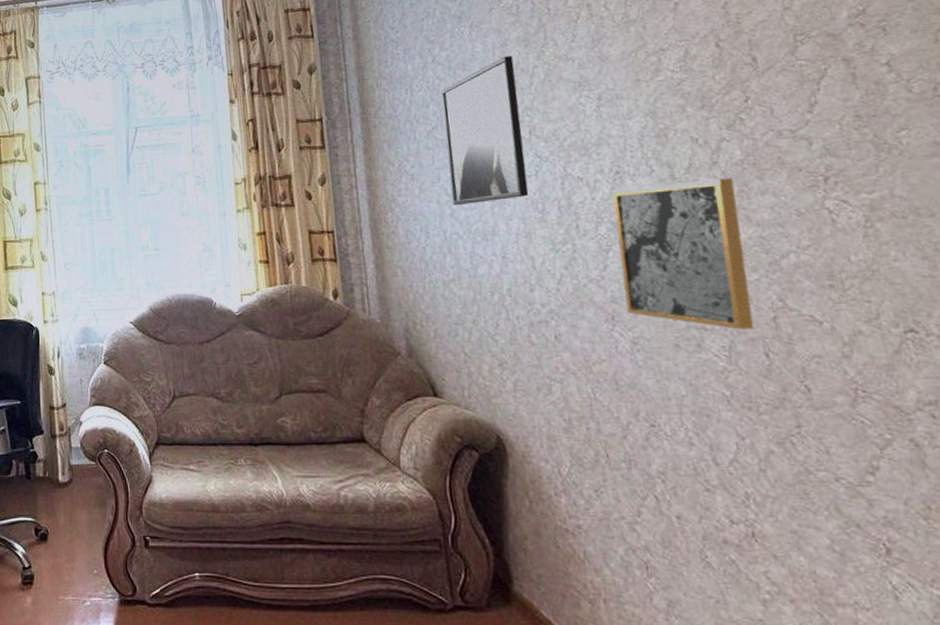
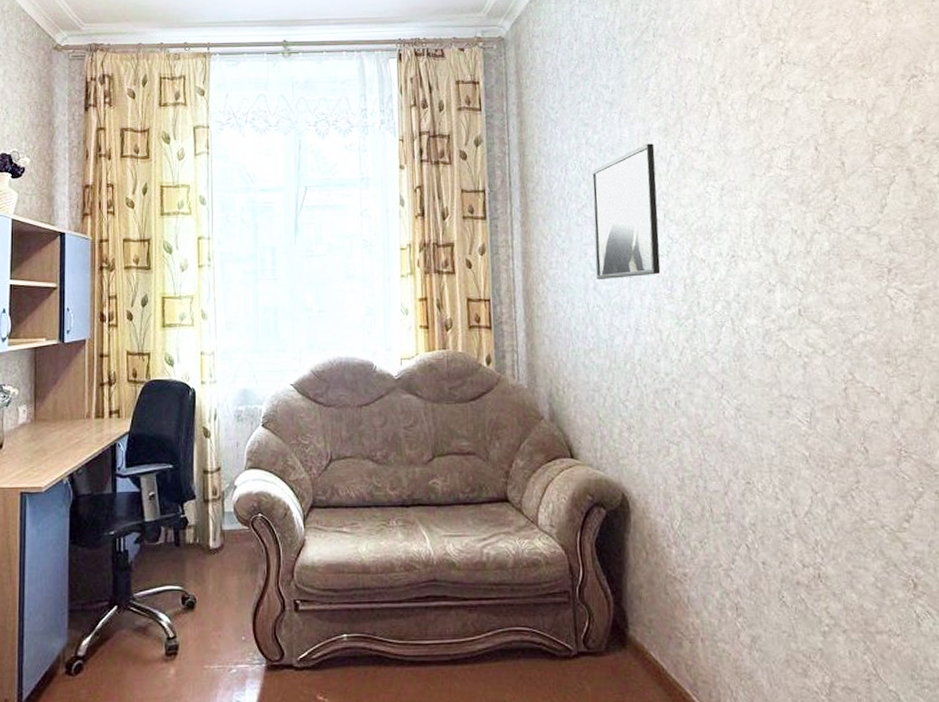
wall art: present [612,178,754,330] -> none [728,266,830,399]

